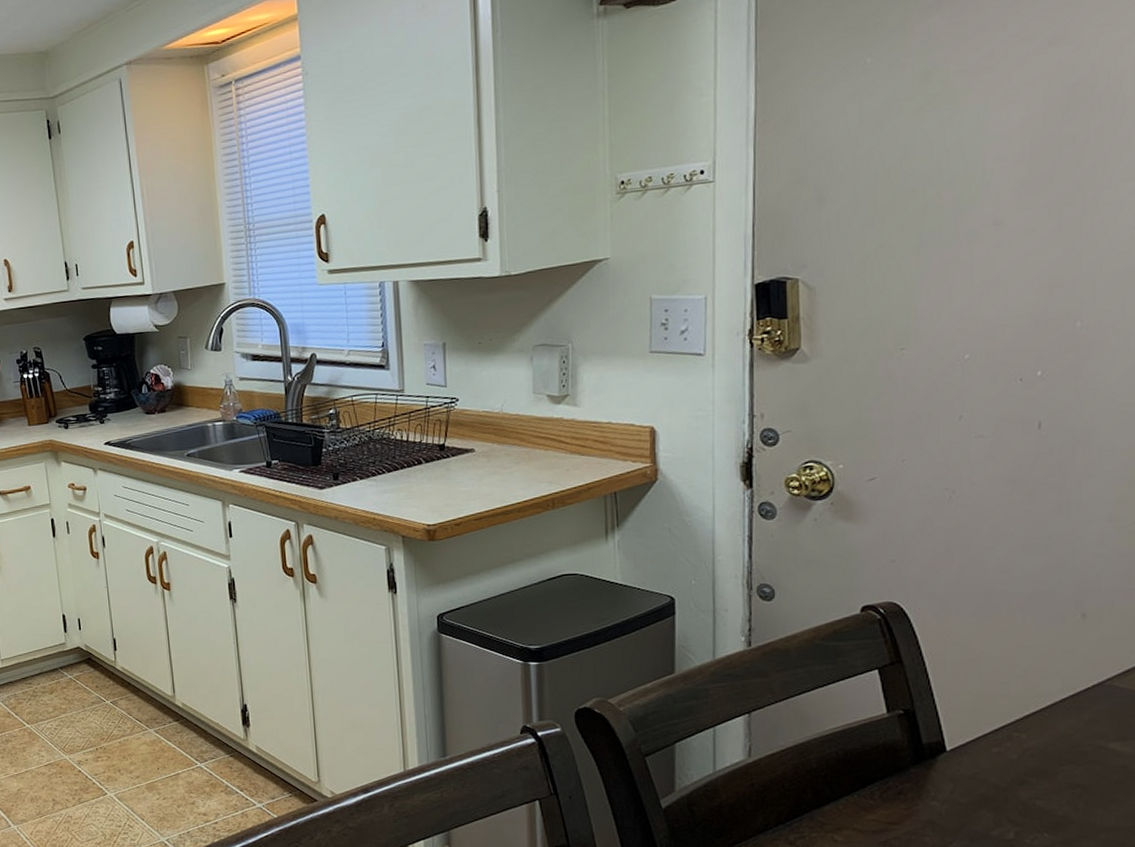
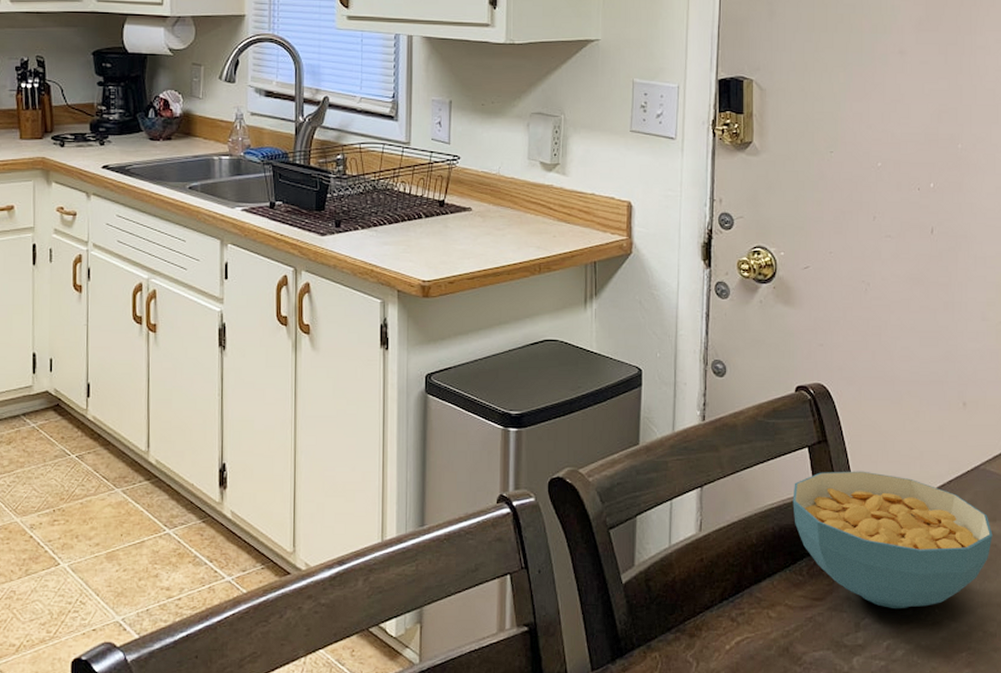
cereal bowl: none [860,691,1122,834] -> present [792,471,993,609]

